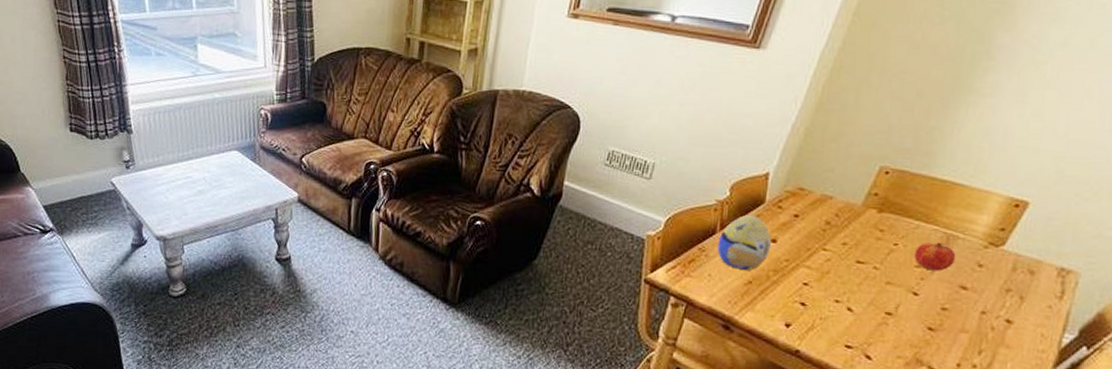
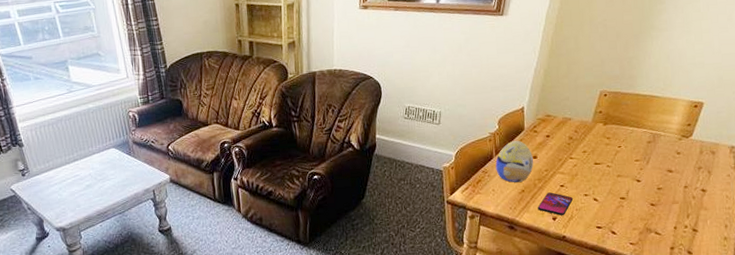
smartphone: none [767,290,819,323] -> present [537,192,574,215]
fruit: present [914,242,956,271] -> none [633,140,662,162]

